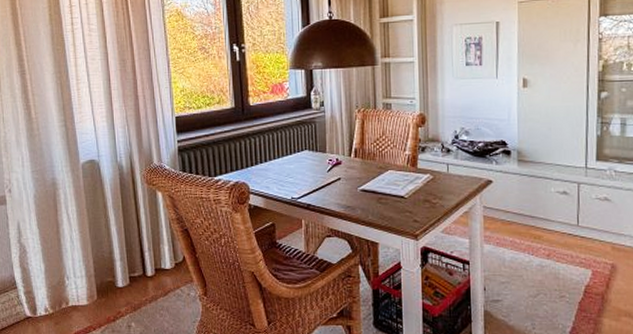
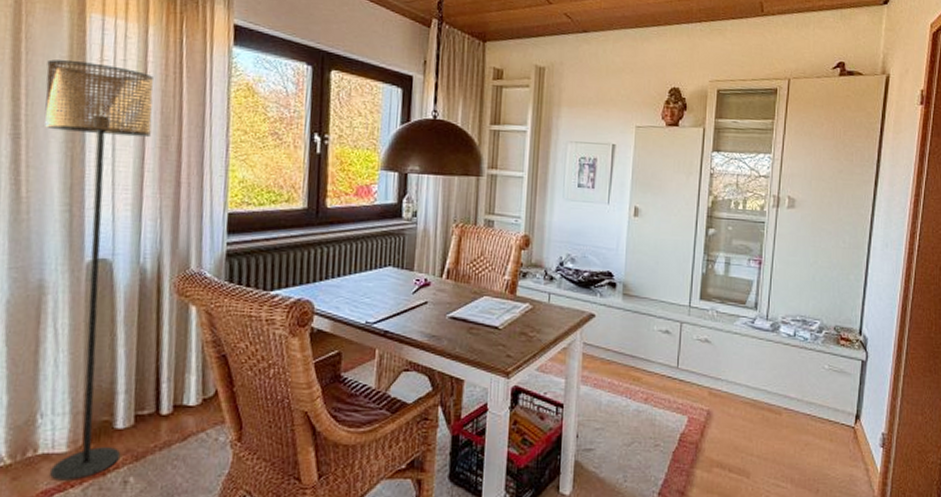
floor lamp: none [35,9,124,325] -> present [45,59,154,481]

